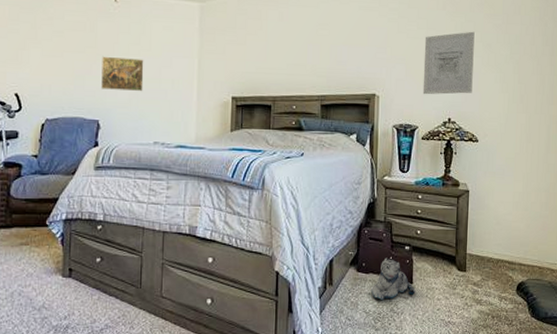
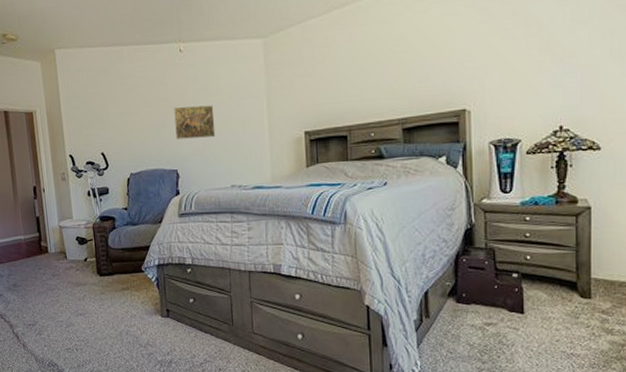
plush toy: present [371,257,416,301] -> none [475,287,528,333]
wall art: present [422,31,475,95] -> none [524,18,590,103]

